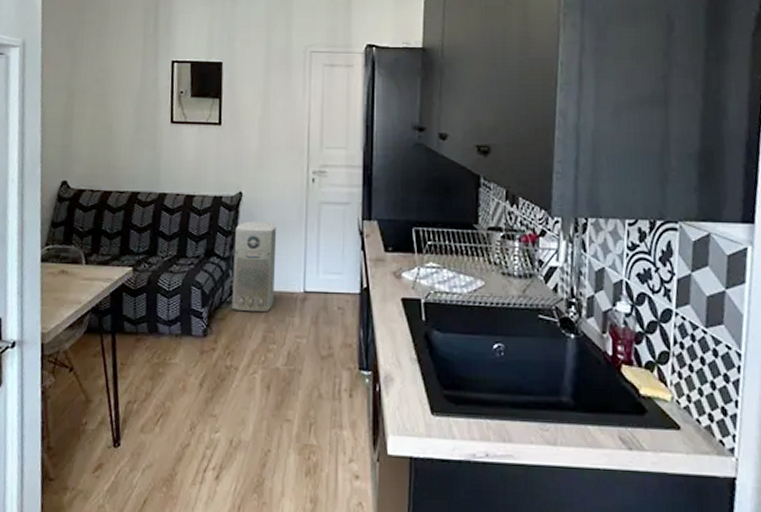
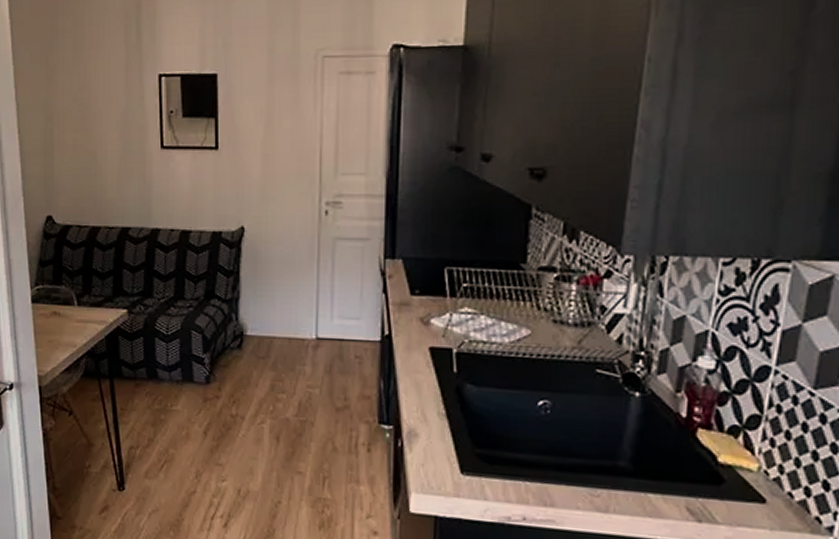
air purifier: present [232,221,277,313] -> none [236,259,285,360]

